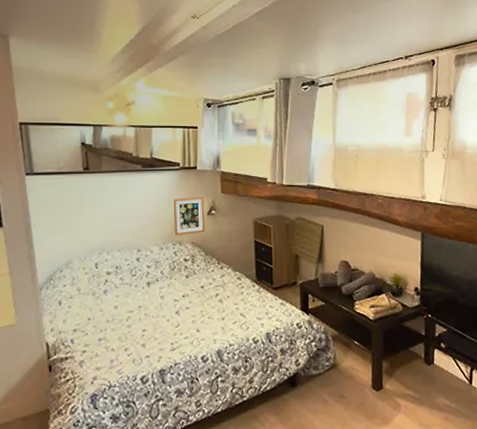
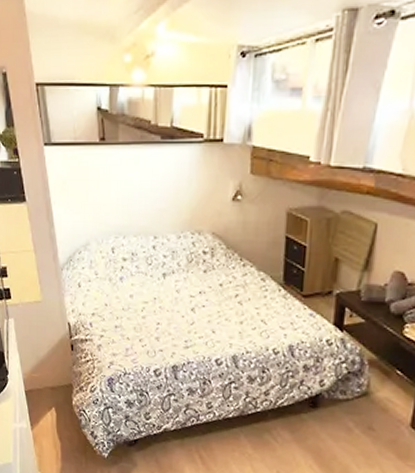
picture frame: present [173,196,205,235] -> none [193,177,230,223]

